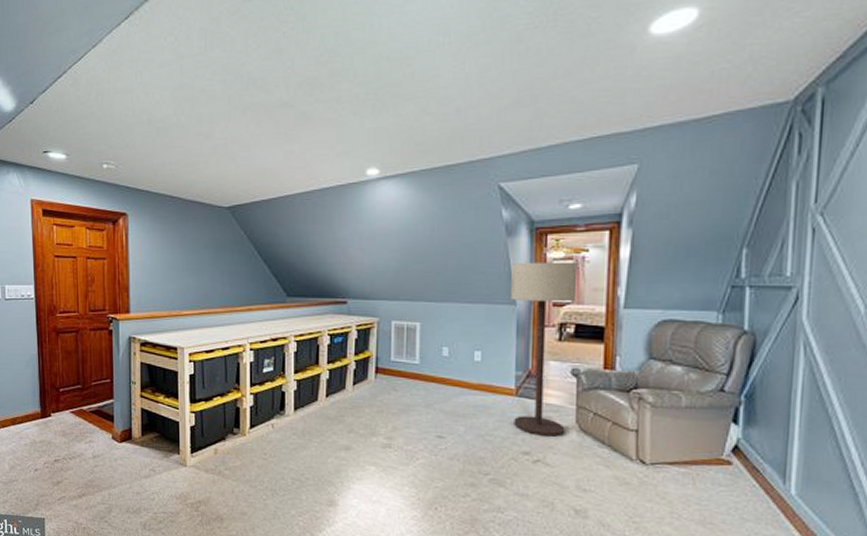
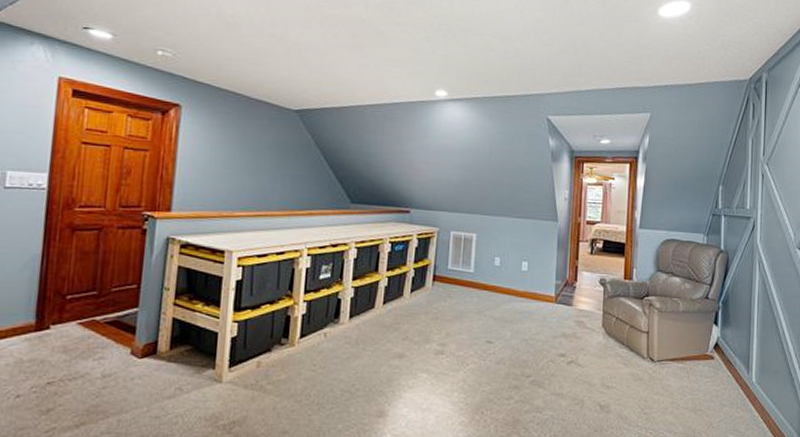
floor lamp: present [511,261,577,437] -> none [553,185,605,339]

